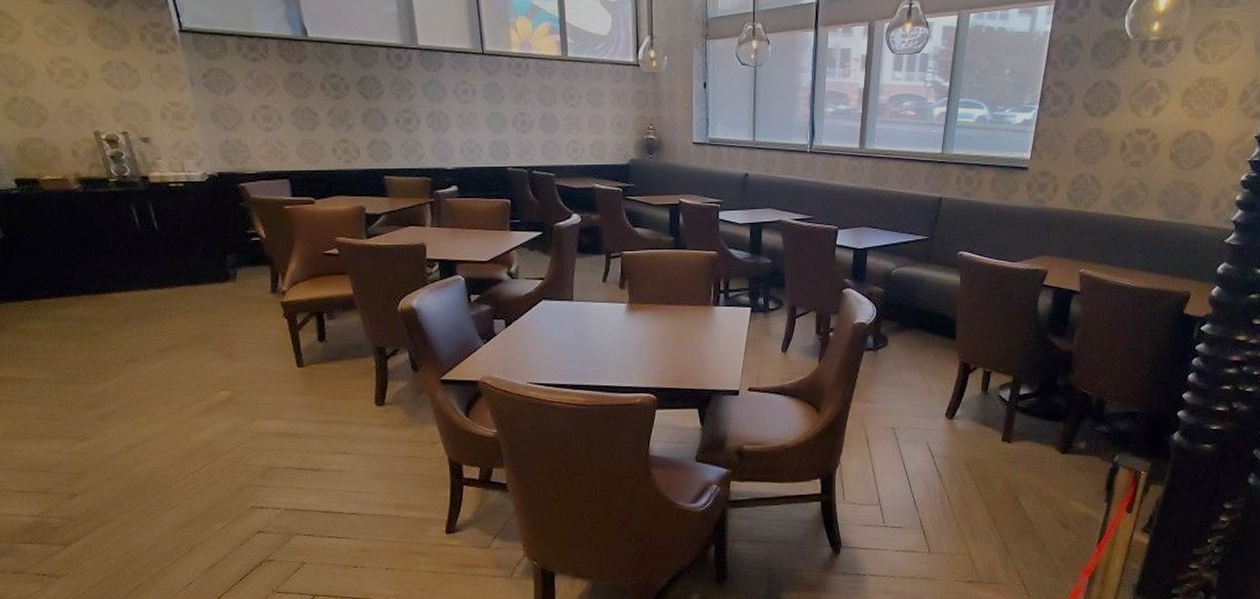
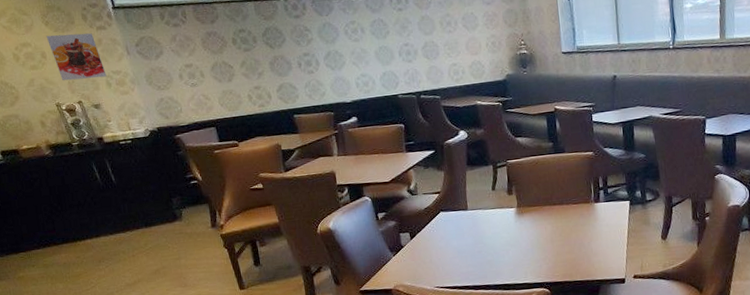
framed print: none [91,52,162,108] -> present [46,33,107,81]

